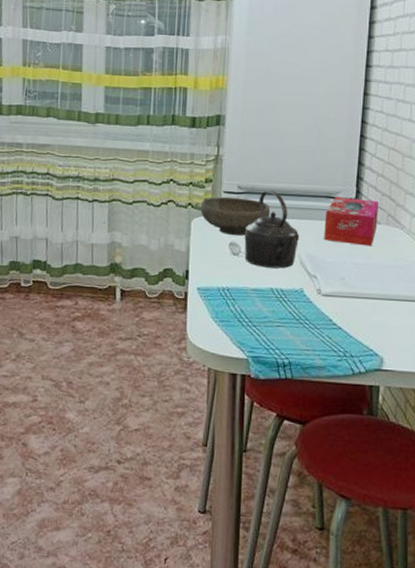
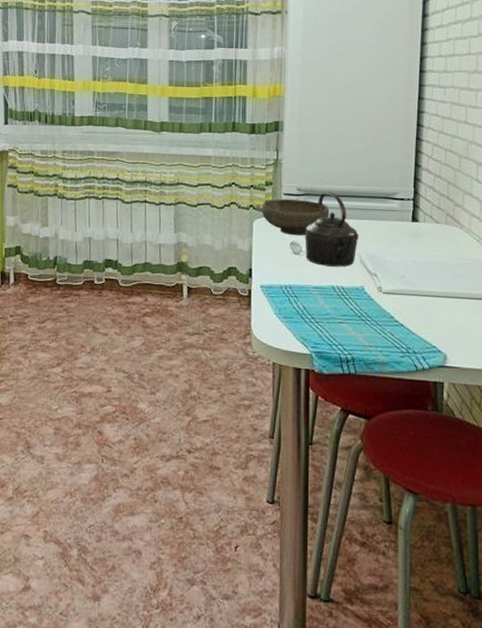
tissue box: present [324,196,379,247] -> none [383,197,438,245]

